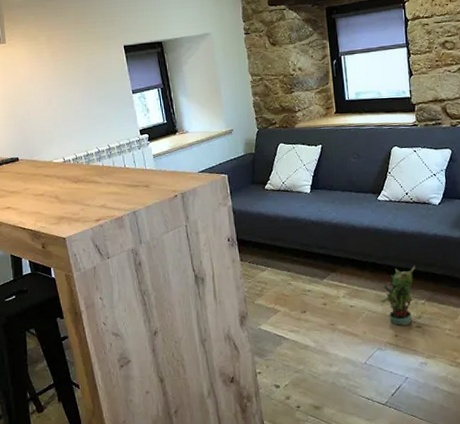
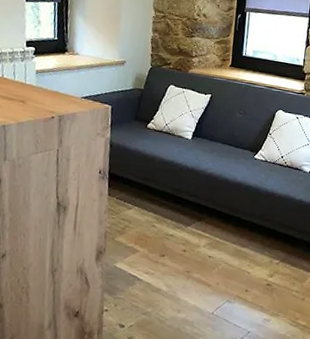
potted plant: present [378,265,416,326] -> none [237,226,277,282]

